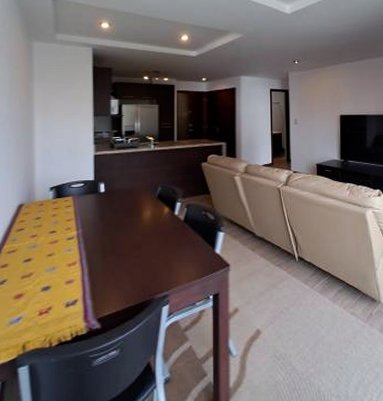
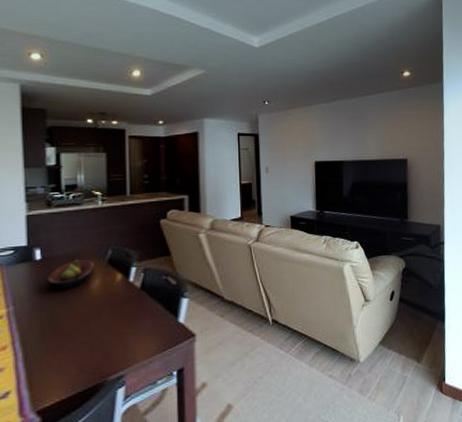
fruit bowl: none [108,193,147,218] -> present [47,259,95,289]

